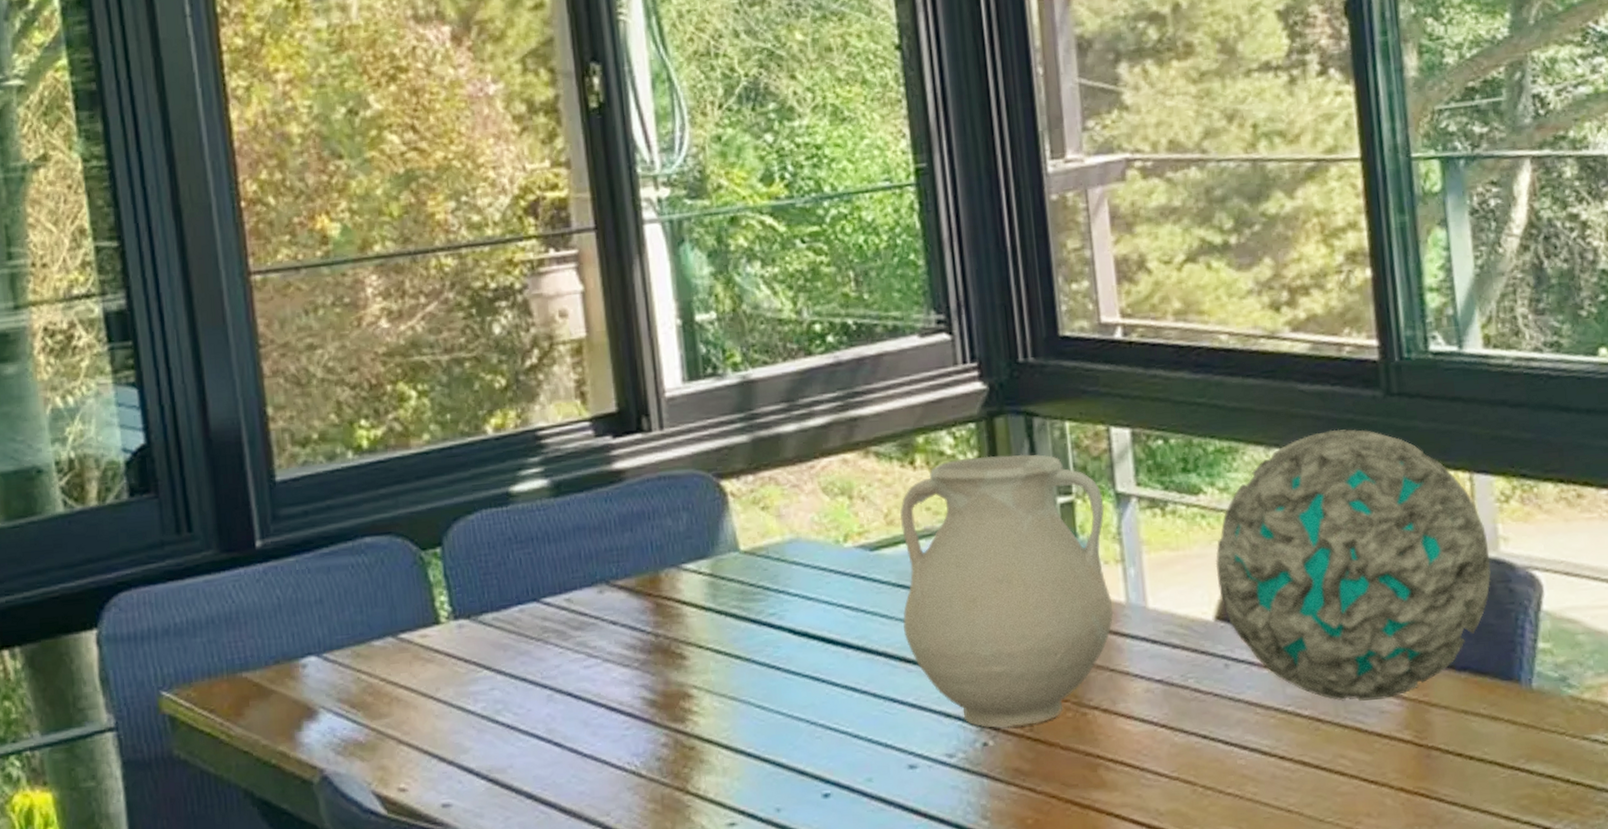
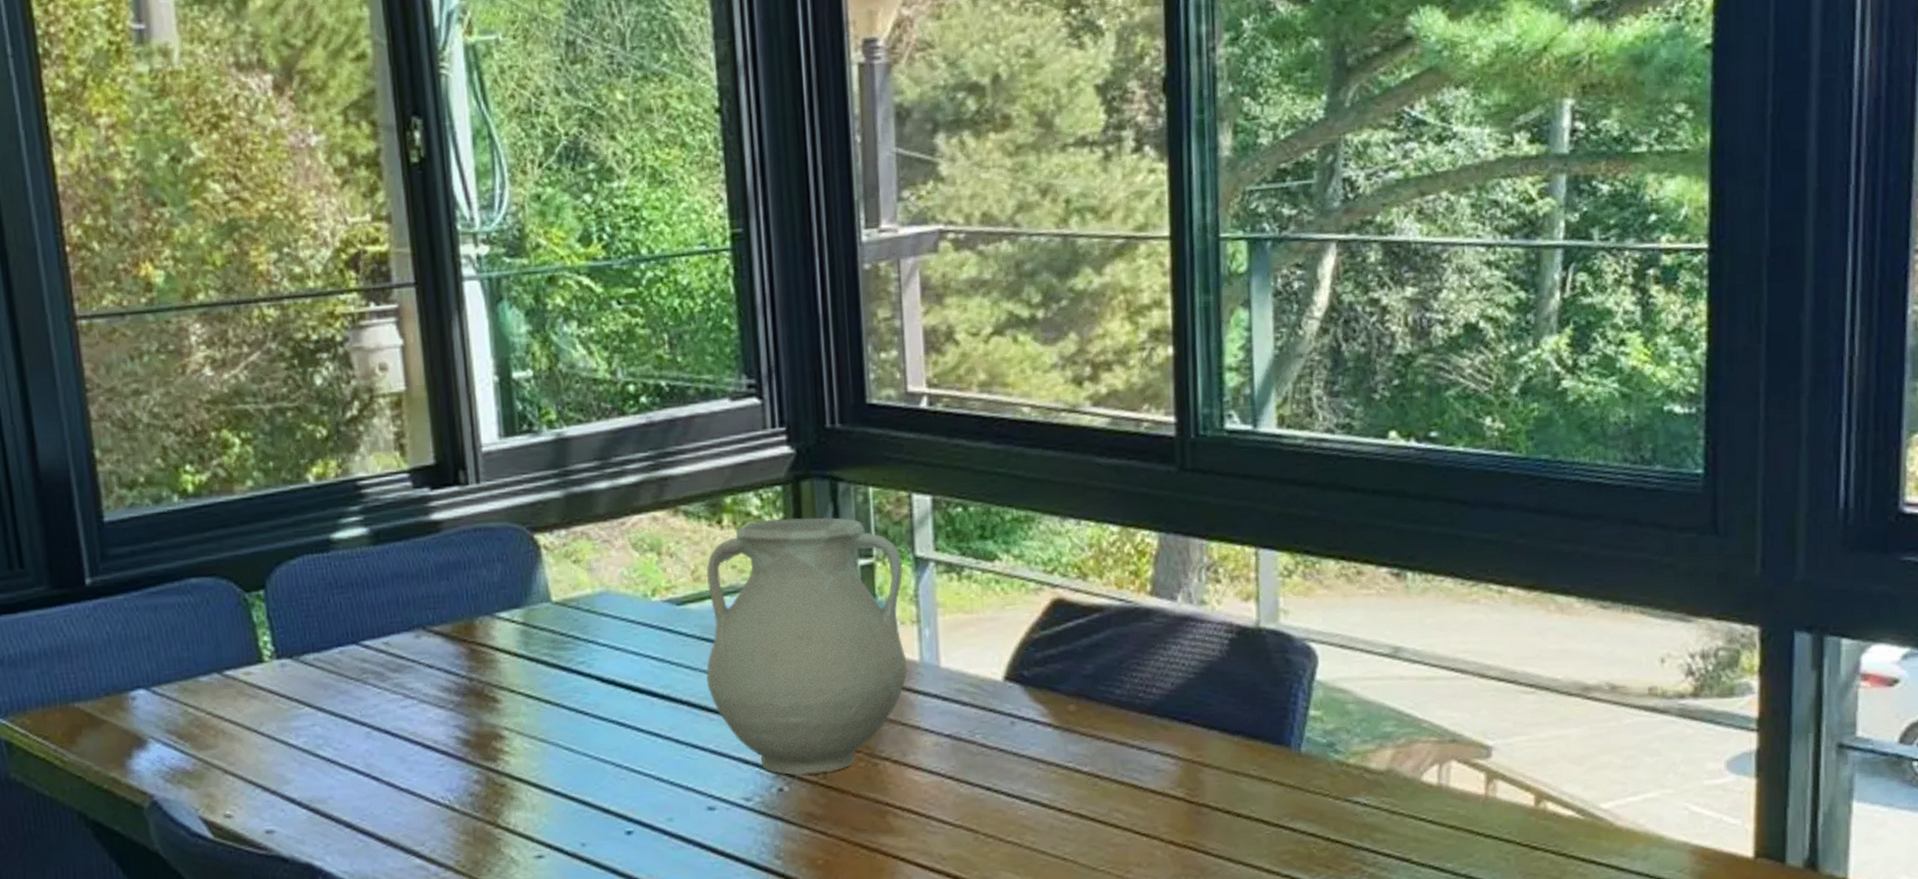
geode: present [1215,429,1491,701] -> none [1007,502,1270,760]

